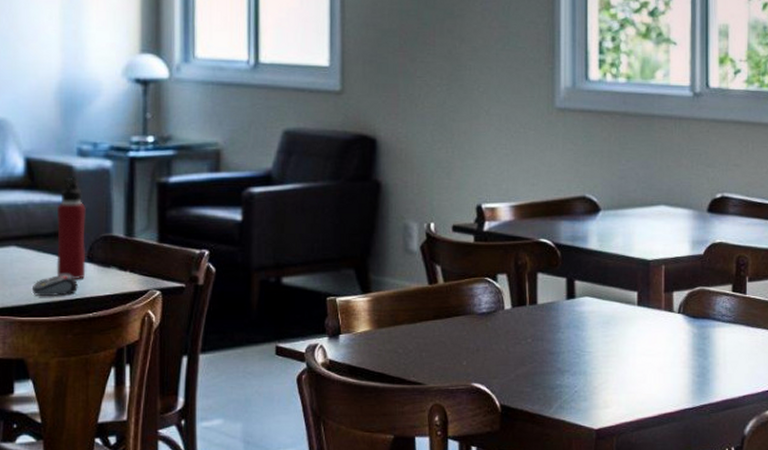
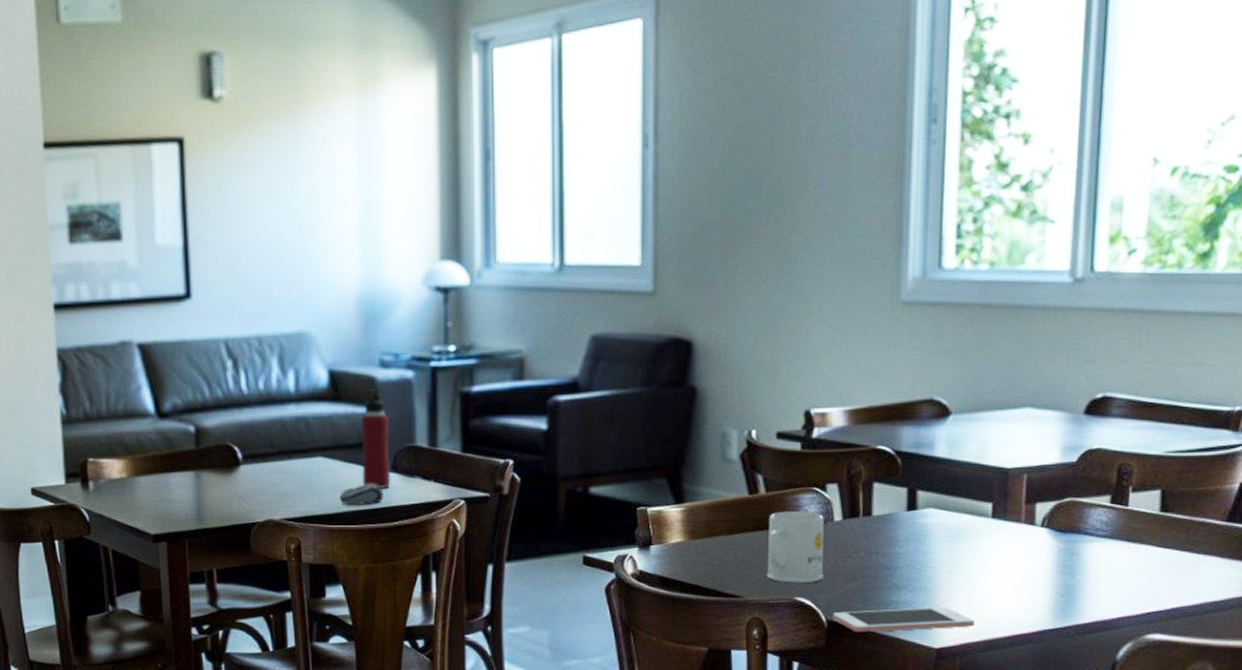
mug: none [446,300,497,370] -> present [766,511,824,583]
cell phone: none [505,389,628,416] -> present [832,606,976,633]

